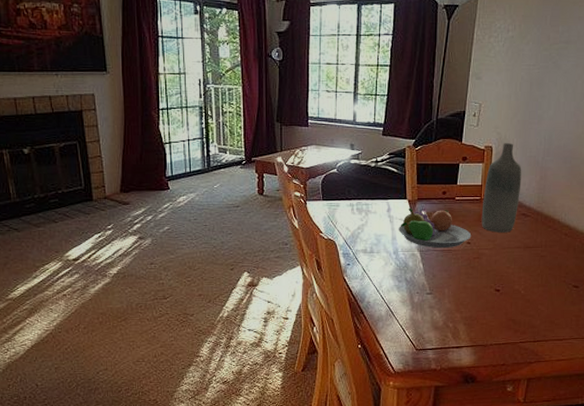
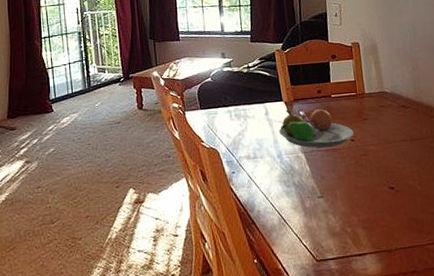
bottle: present [481,143,522,233] -> none [358,38,397,127]

